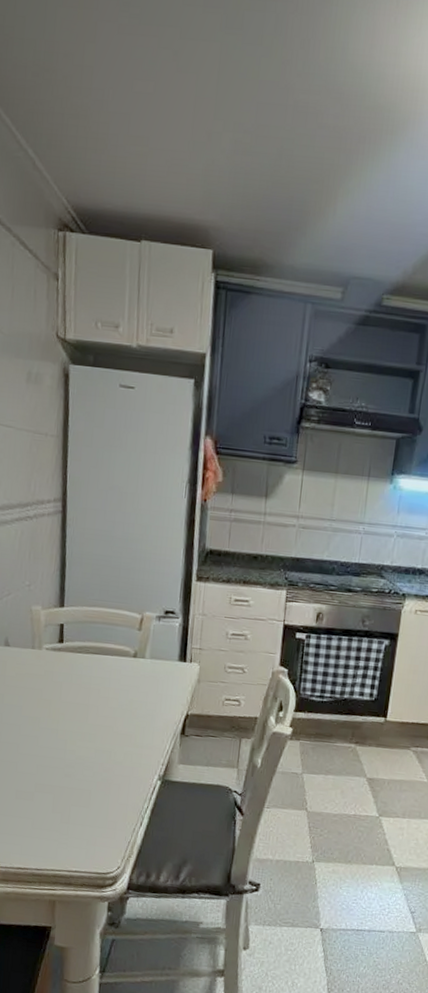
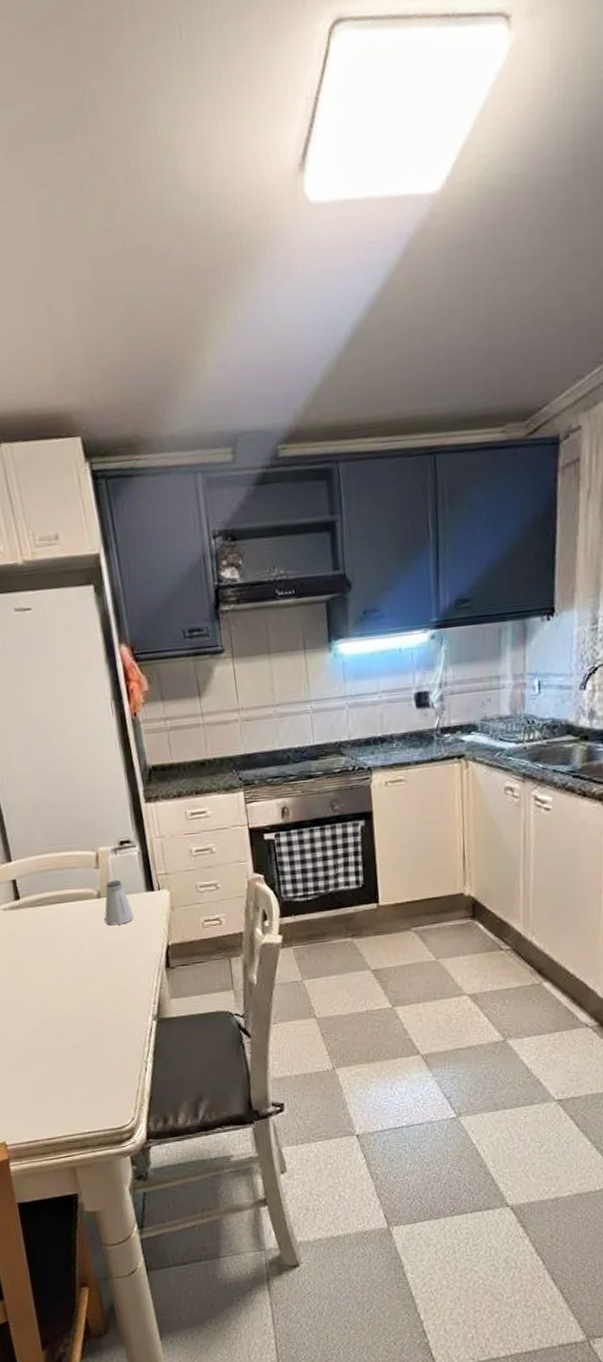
saltshaker: none [135,644,163,686] -> present [104,879,135,926]

